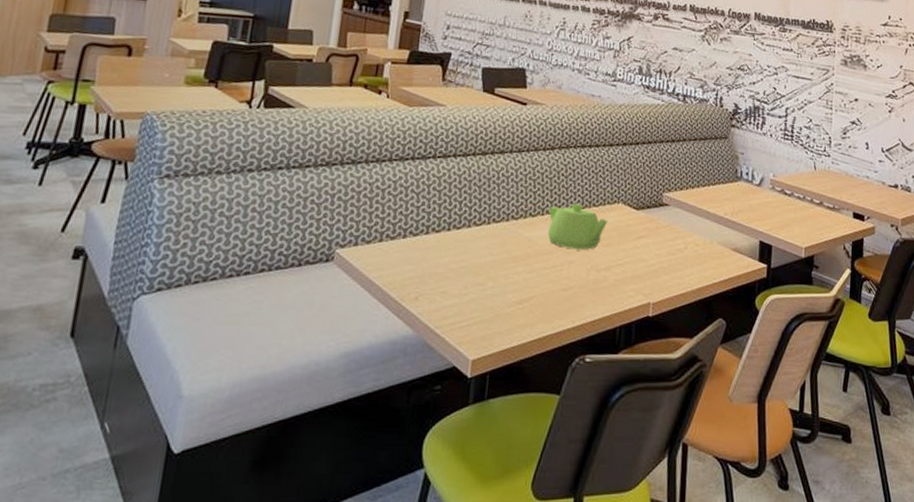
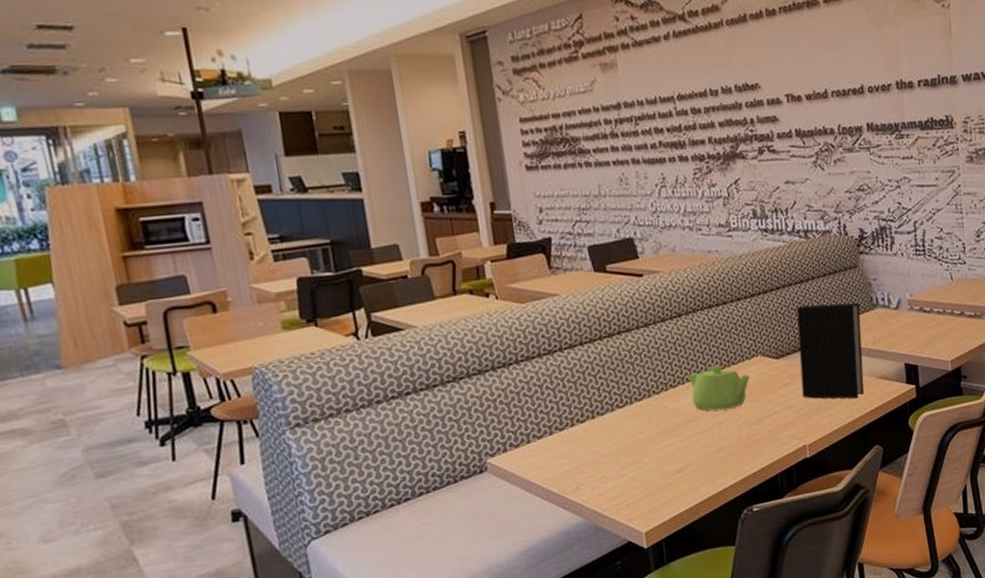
book: none [655,163,724,266] -> present [796,302,864,399]

